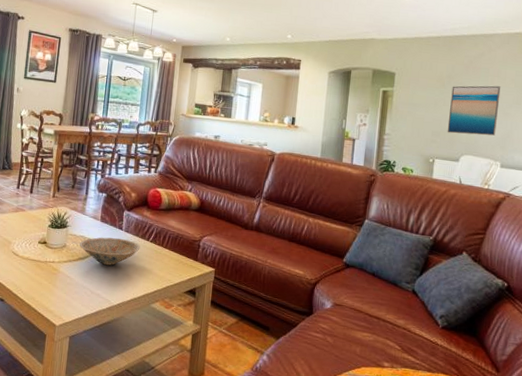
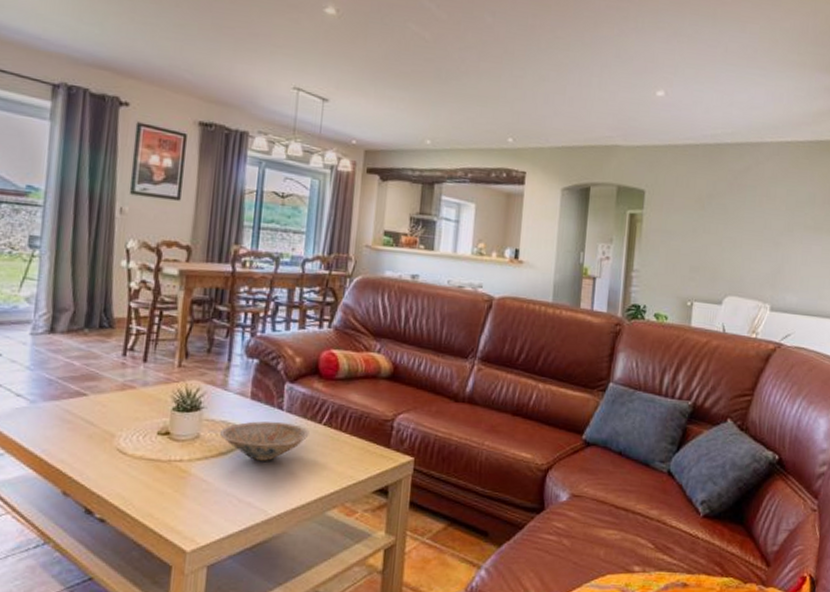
wall art: present [447,85,501,136] -> none [707,208,770,271]

